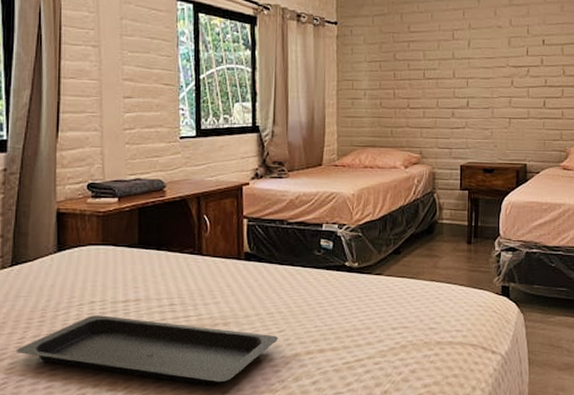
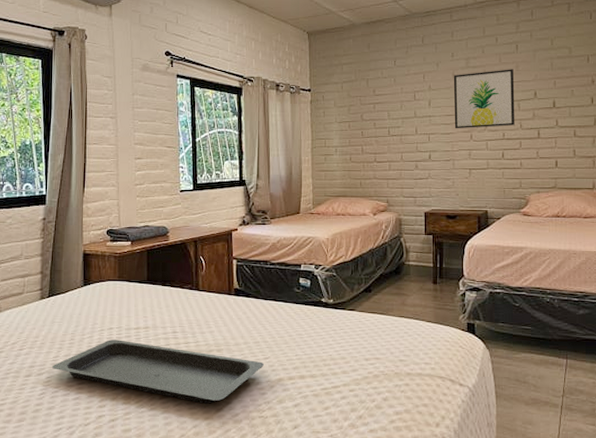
wall art: none [495,9,559,74] -> present [453,69,515,129]

